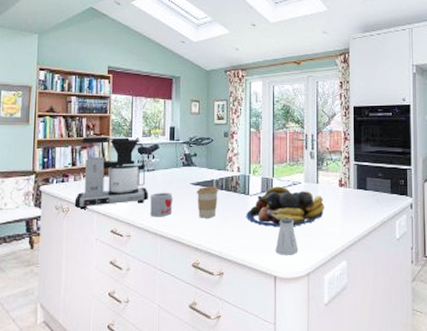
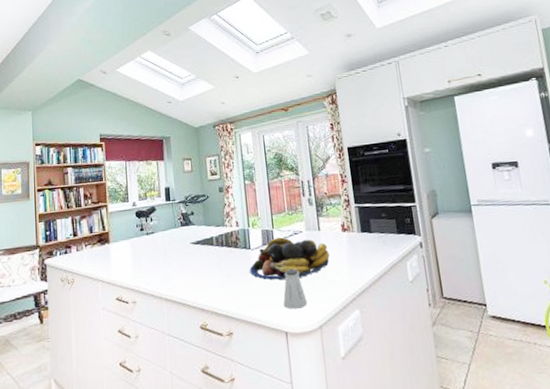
coffee maker: present [74,136,148,209] -> none [78,202,150,279]
mug: present [150,192,173,217] -> none [152,253,175,281]
coffee cup: present [196,185,218,218] -> none [197,243,220,278]

